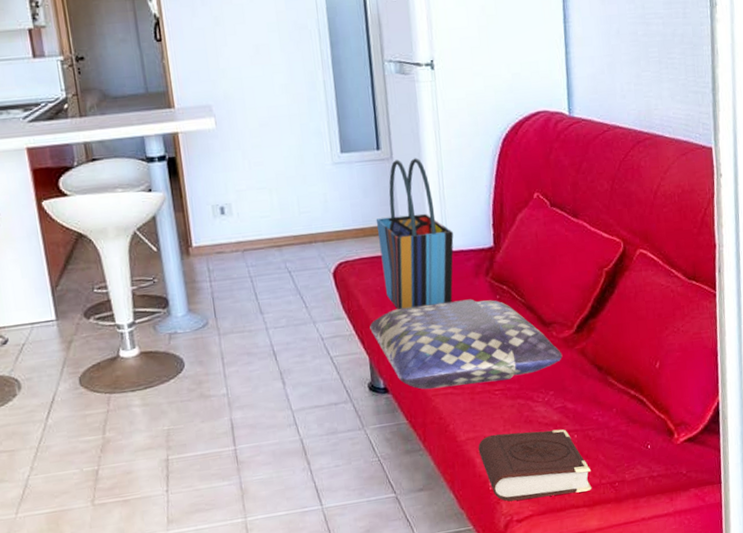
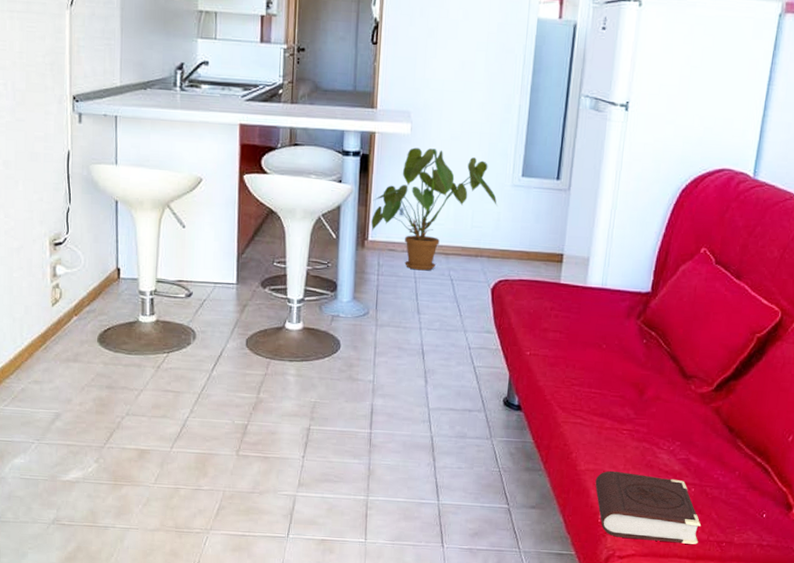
house plant: none [189,139,323,269] -> present [371,147,498,271]
cushion: present [370,299,563,390] -> none [516,333,697,422]
tote bag: present [376,158,454,309] -> none [538,192,614,338]

